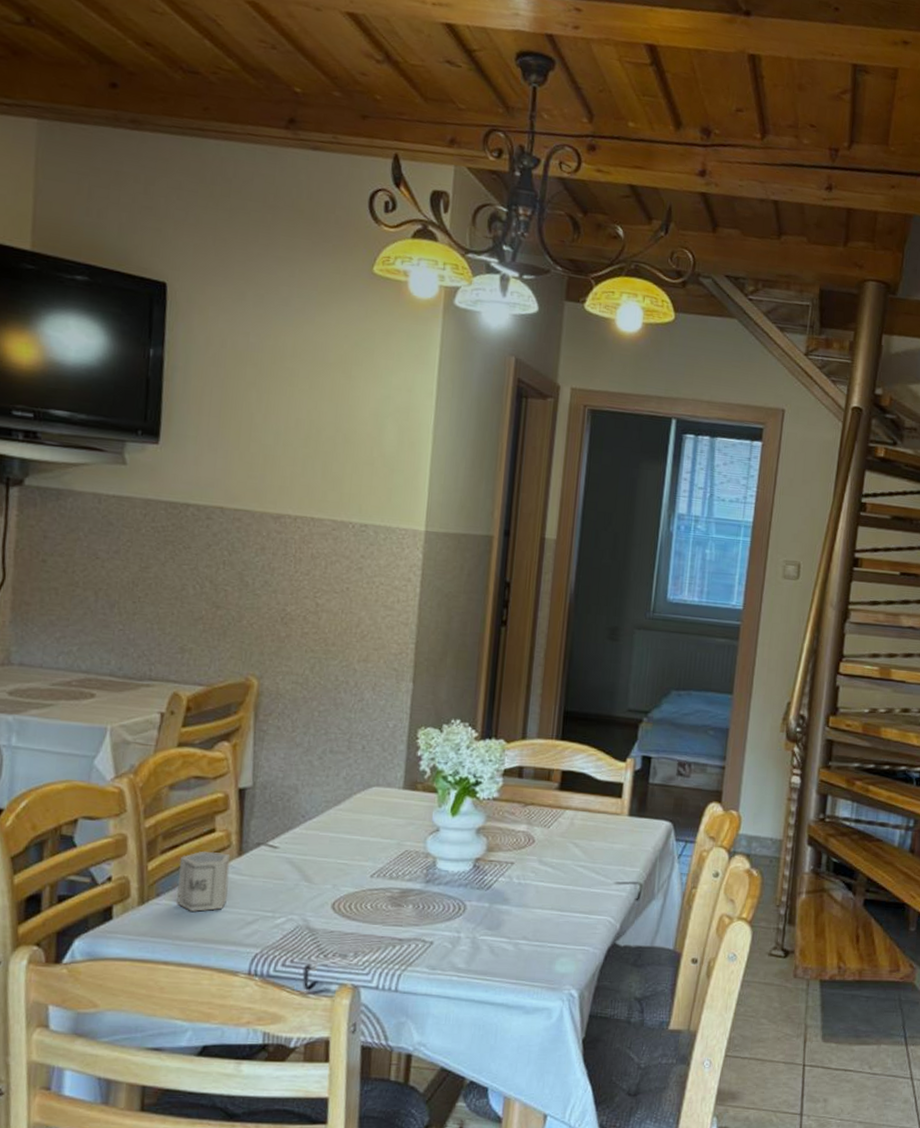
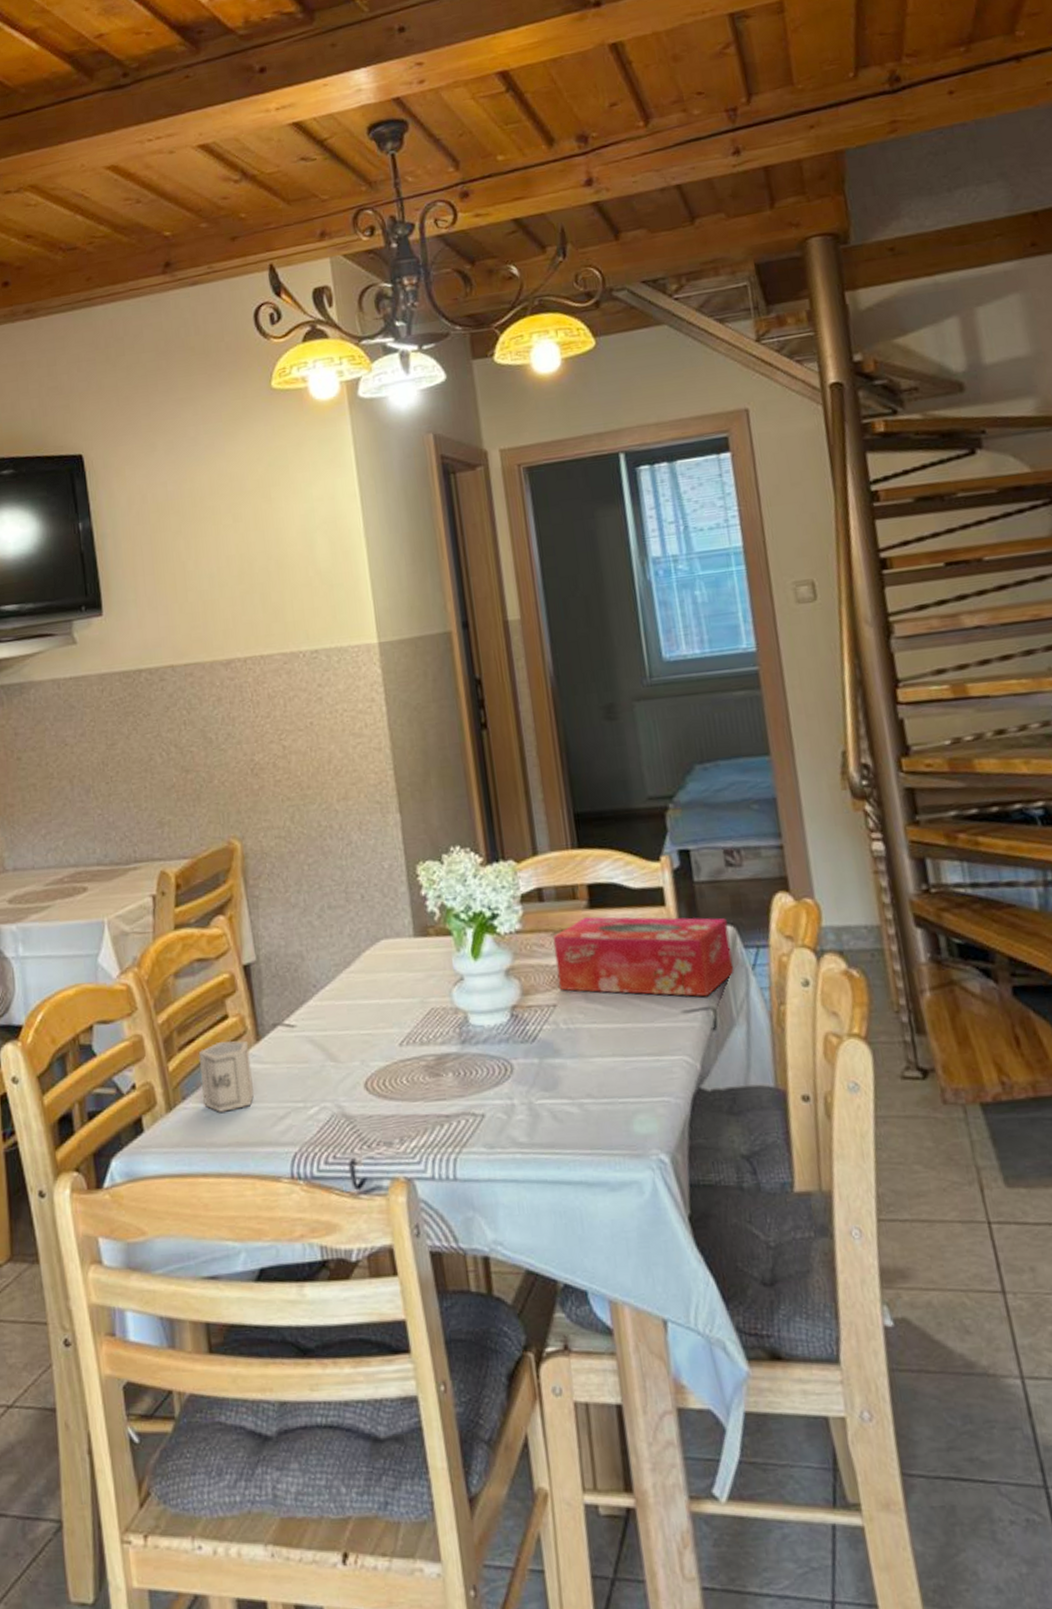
tissue box: none [519,796,668,874] -> present [552,916,735,997]

